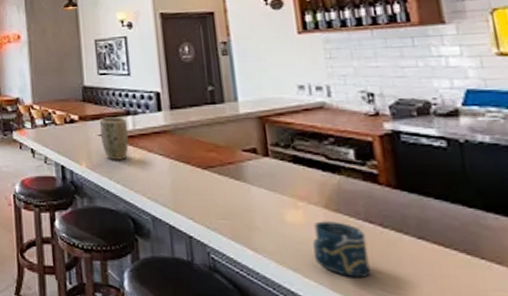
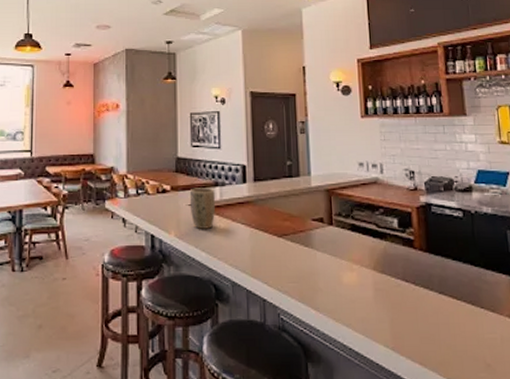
cup: present [313,221,371,279] -> none [363,281,404,330]

